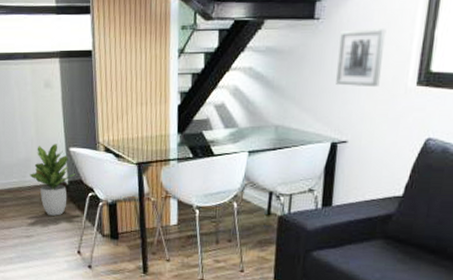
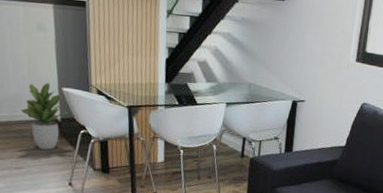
wall art: present [336,29,387,88] -> none [297,13,335,60]

